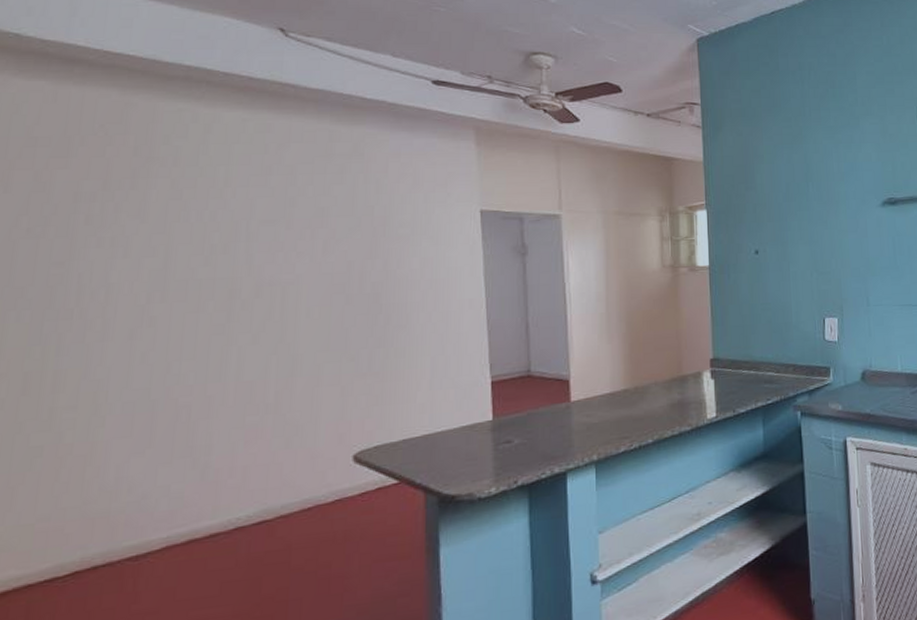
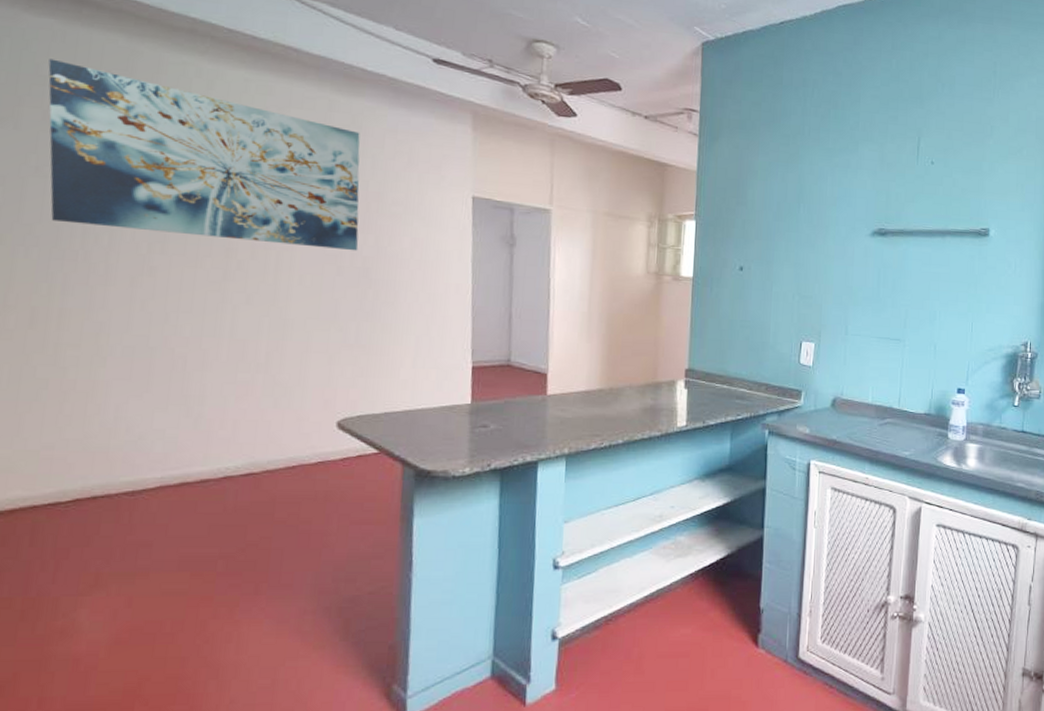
wall art: none [39,120,367,282] -> present [48,58,360,251]

